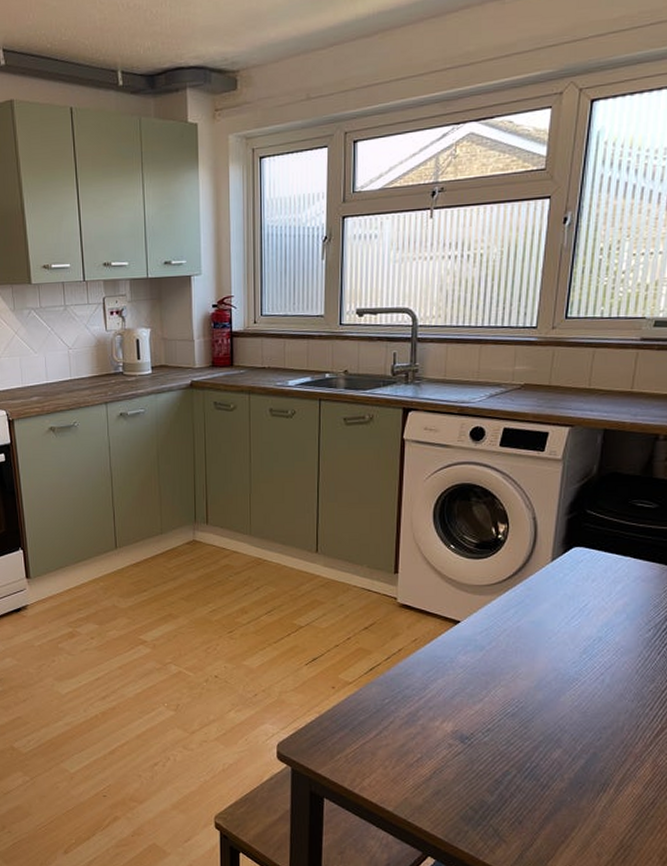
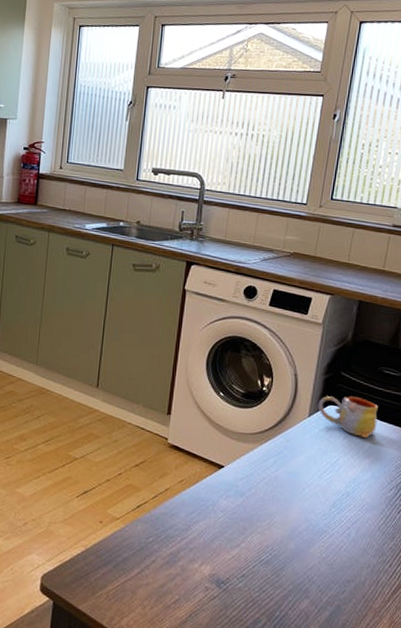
mug: none [561,535,631,579] -> present [318,396,378,439]

